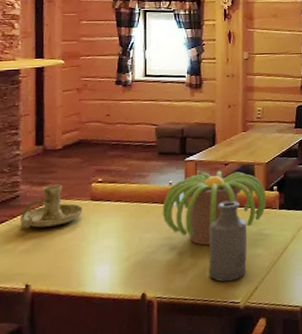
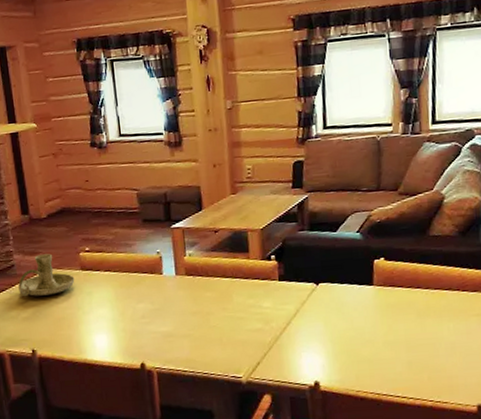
plant: present [162,171,267,245] -> none [152,238,264,318]
bottle: present [208,200,247,282] -> none [203,271,246,356]

